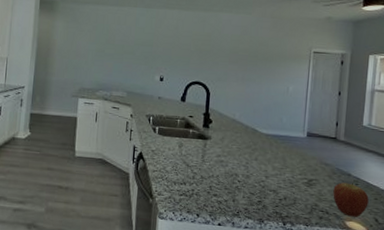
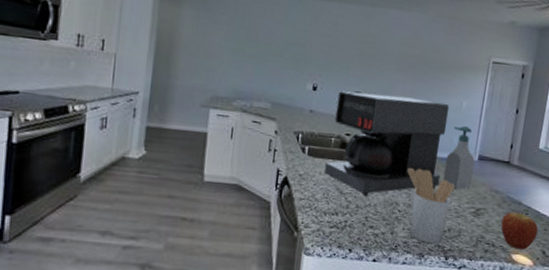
coffee maker: none [172,81,278,169] -> present [324,91,450,197]
utensil holder: none [244,143,288,211] -> present [407,167,455,245]
soap bottle: none [276,107,304,163] -> present [443,126,475,190]

